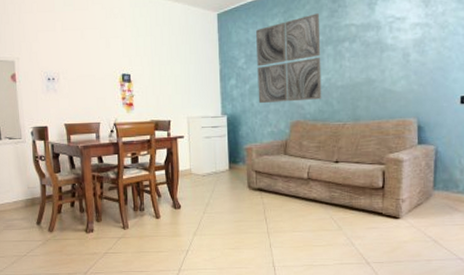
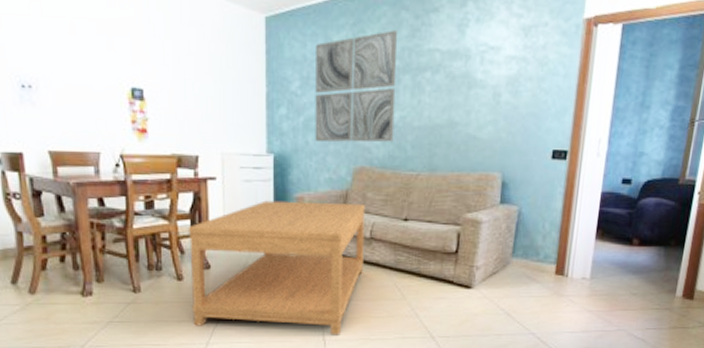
coffee table: none [163,151,303,262] -> present [187,200,365,335]

